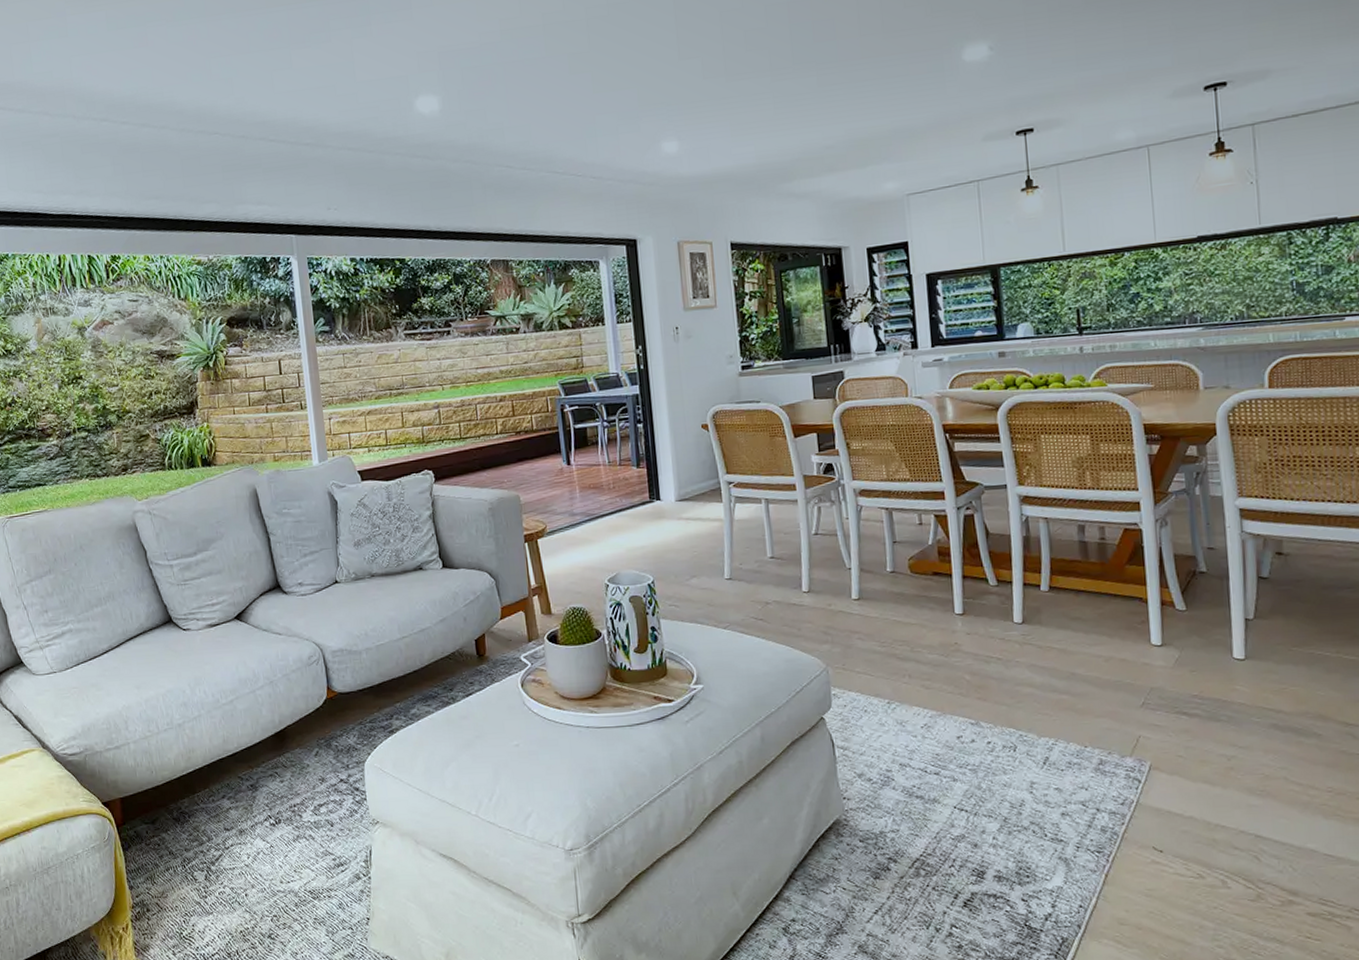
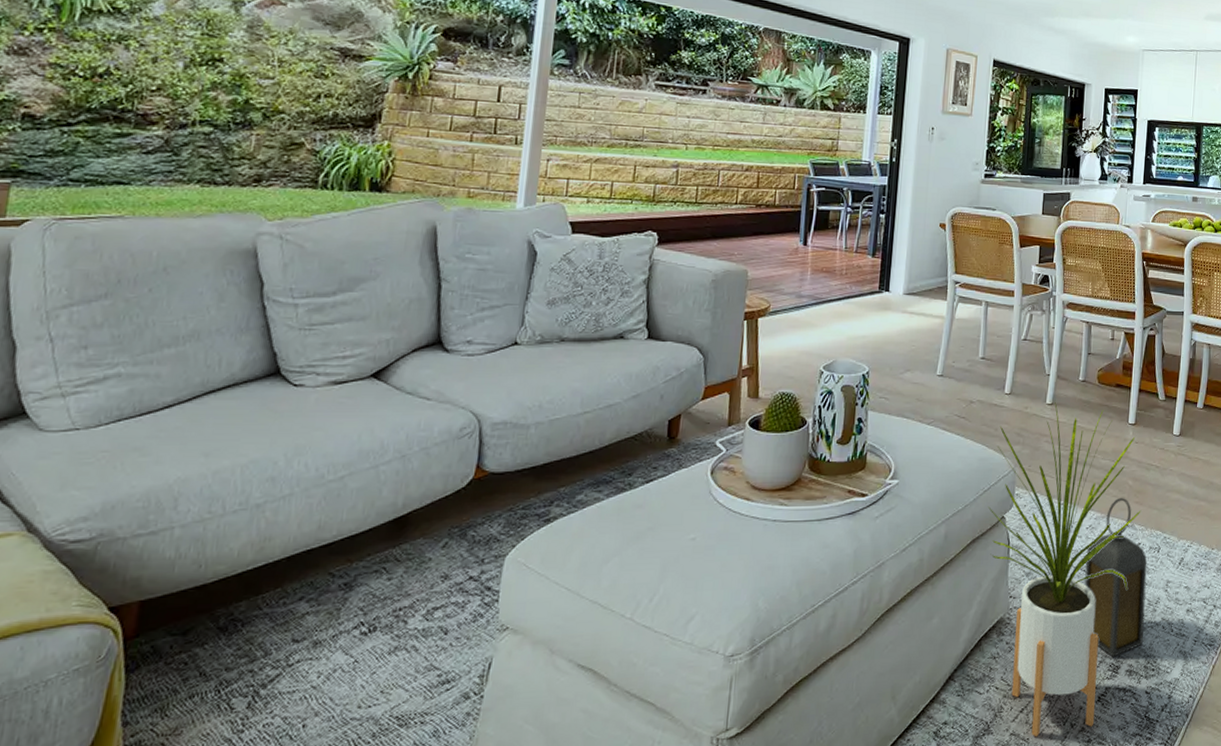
house plant: none [802,597,986,940] -> present [987,402,1141,737]
lantern: none [925,694,1010,862] -> present [1084,498,1147,657]

